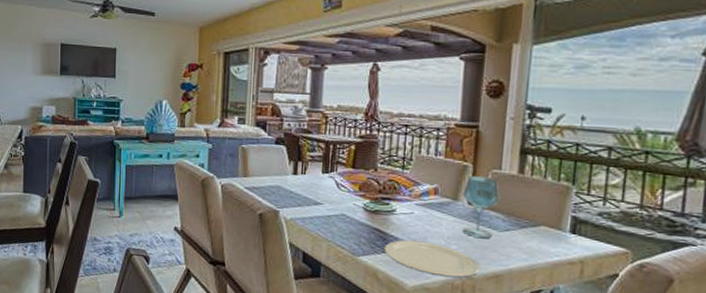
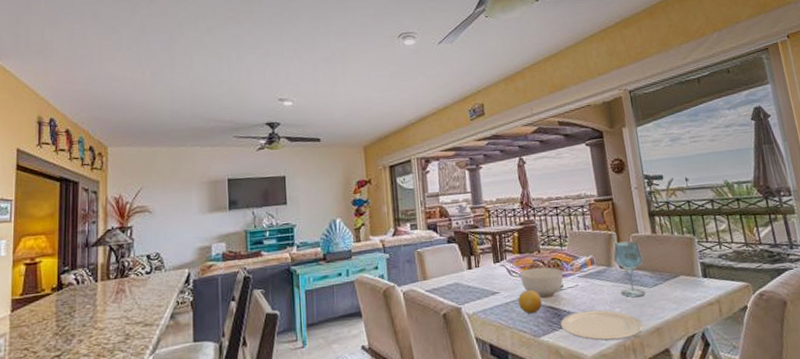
fruit: none [342,207,369,232] -> present [518,290,542,314]
bowl: none [348,185,399,220] -> present [519,266,563,299]

